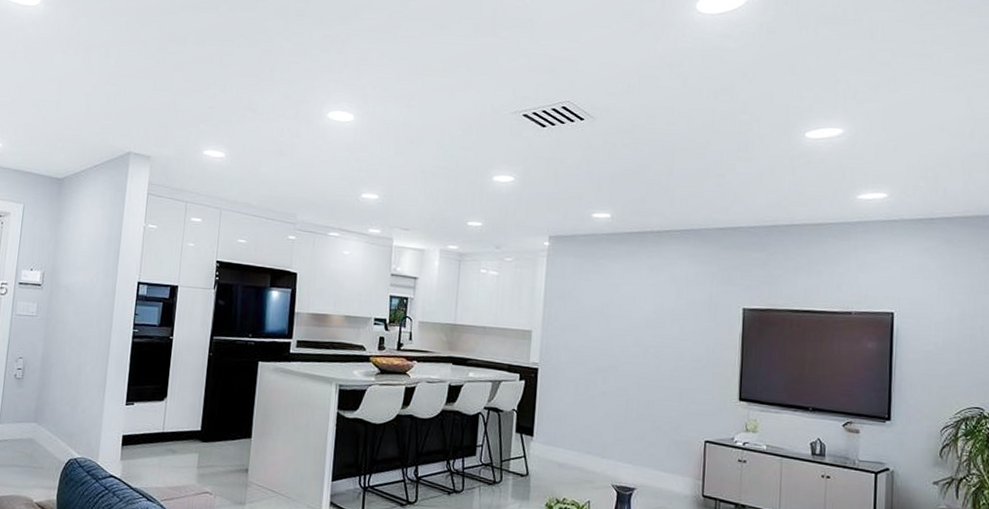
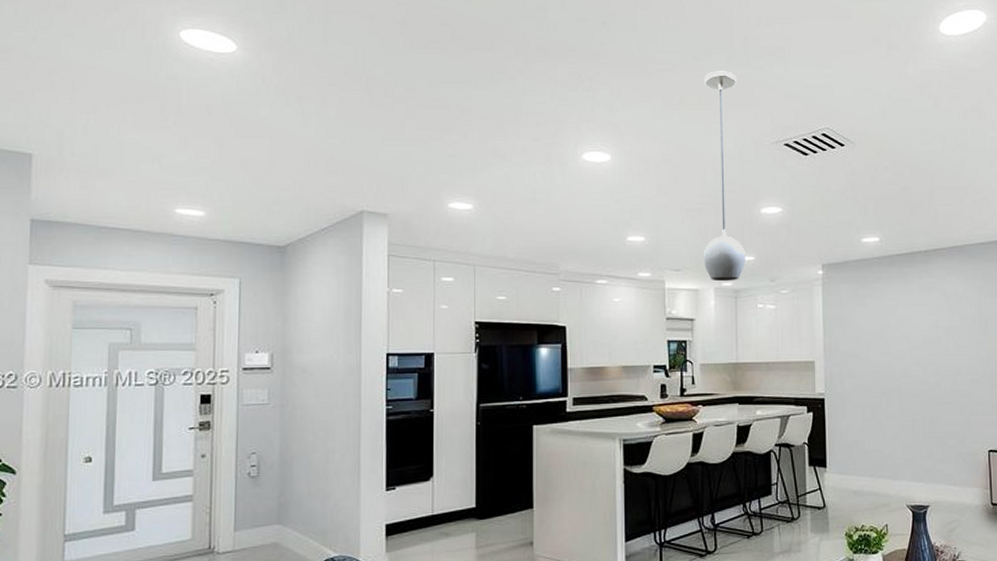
light fixture: none [431,39,483,245] -> present [703,71,745,282]

